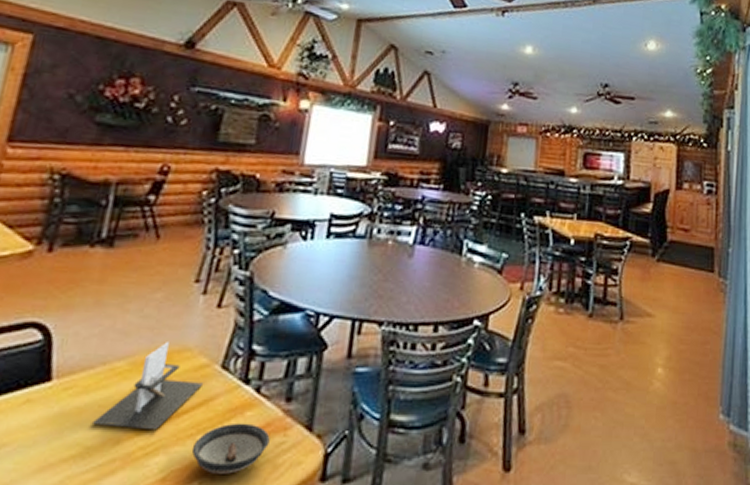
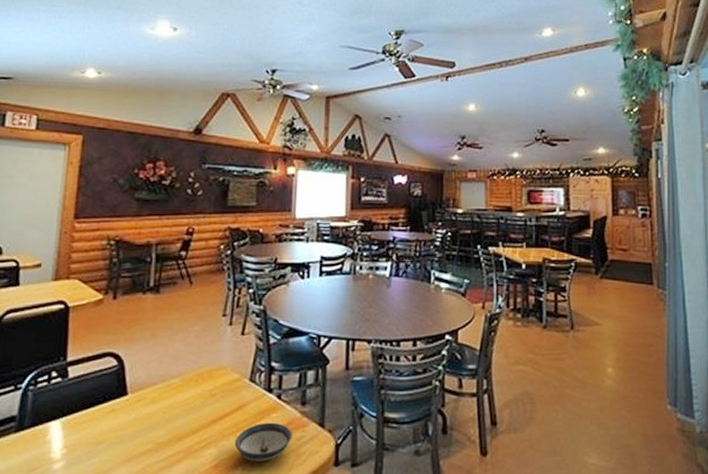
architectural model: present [91,342,203,431] -> none [159,363,237,430]

